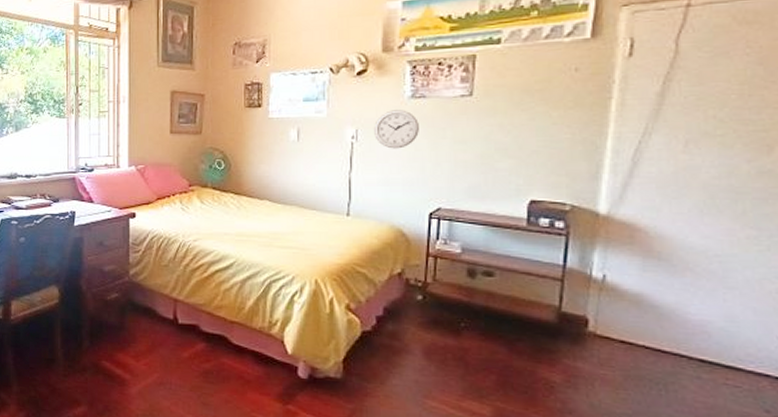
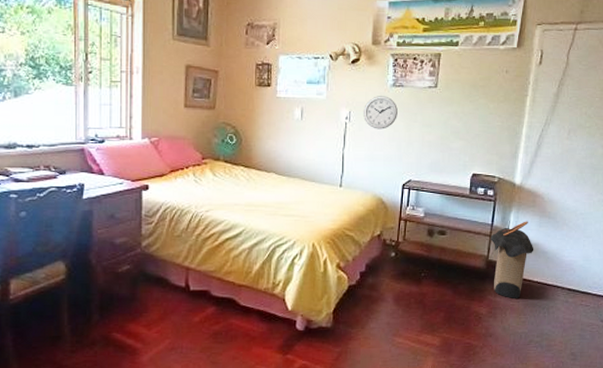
laundry hamper: none [563,263,636,366] -> present [490,221,534,298]

